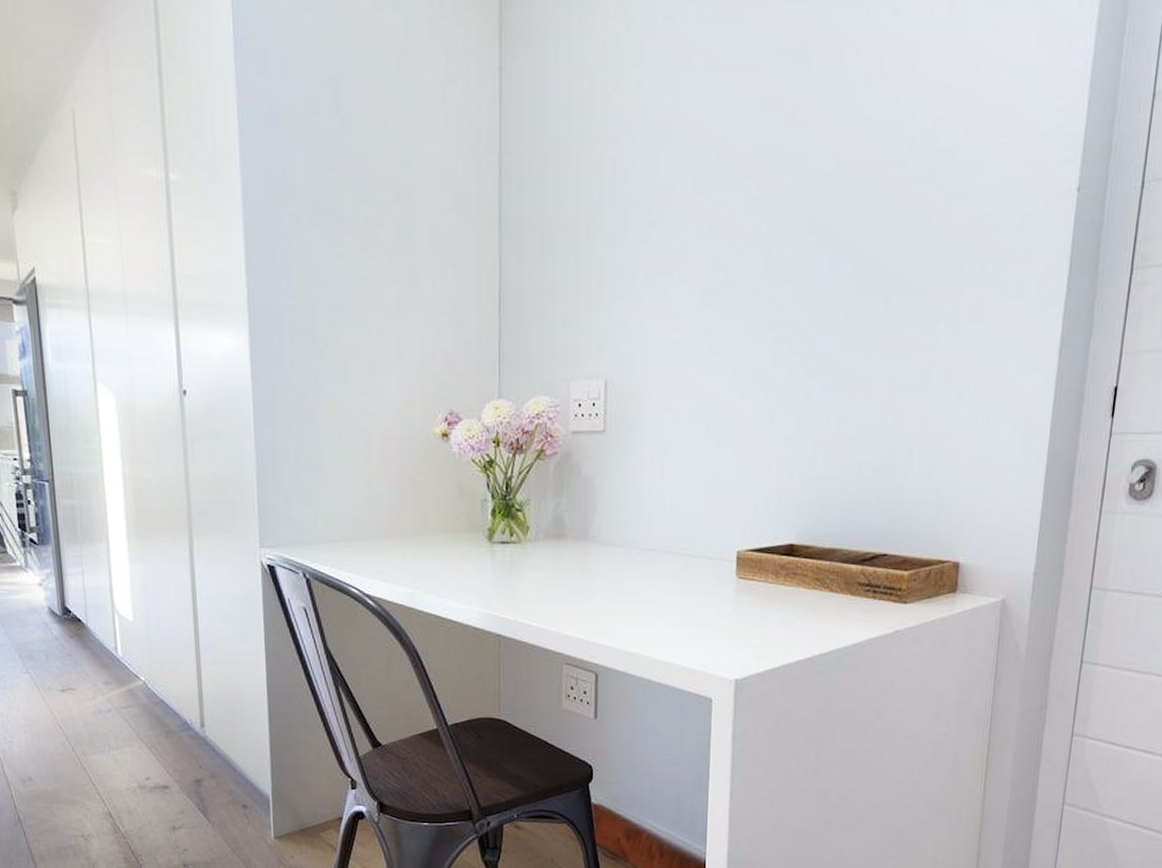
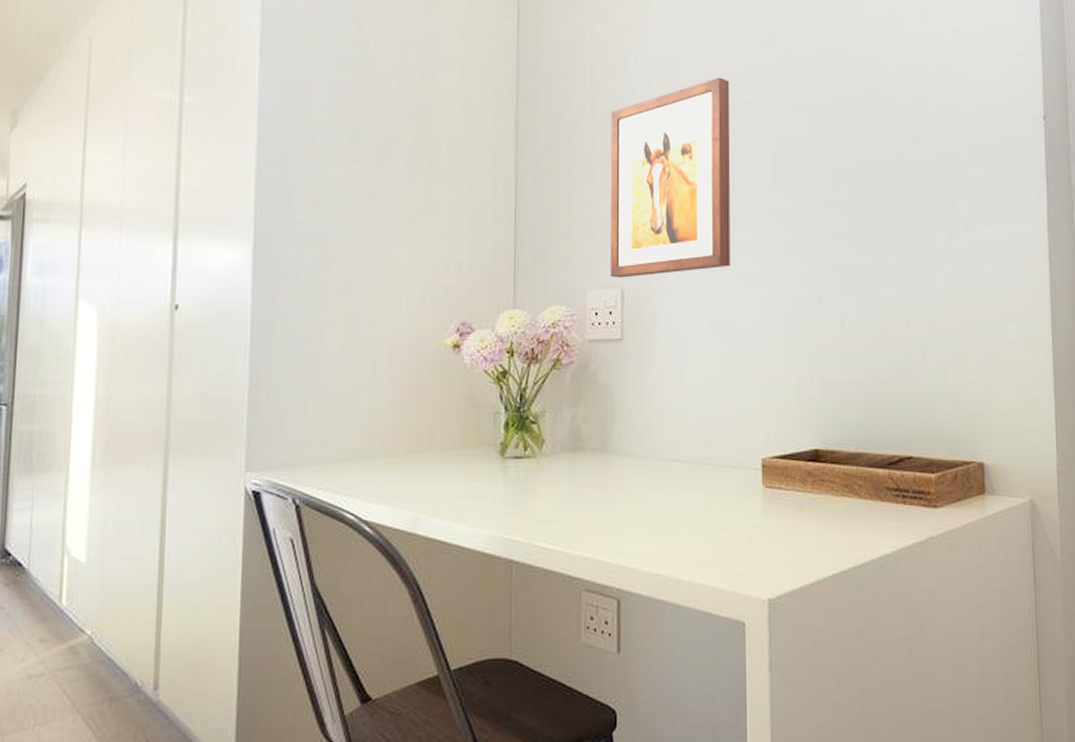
wall art: none [594,145,727,369] -> present [610,77,731,278]

